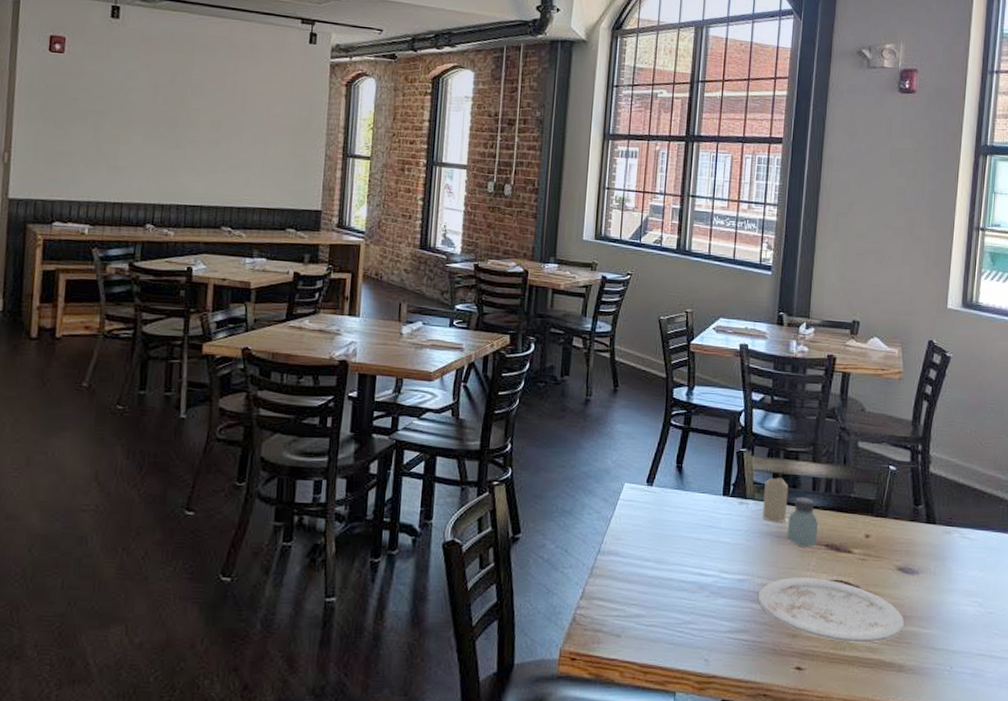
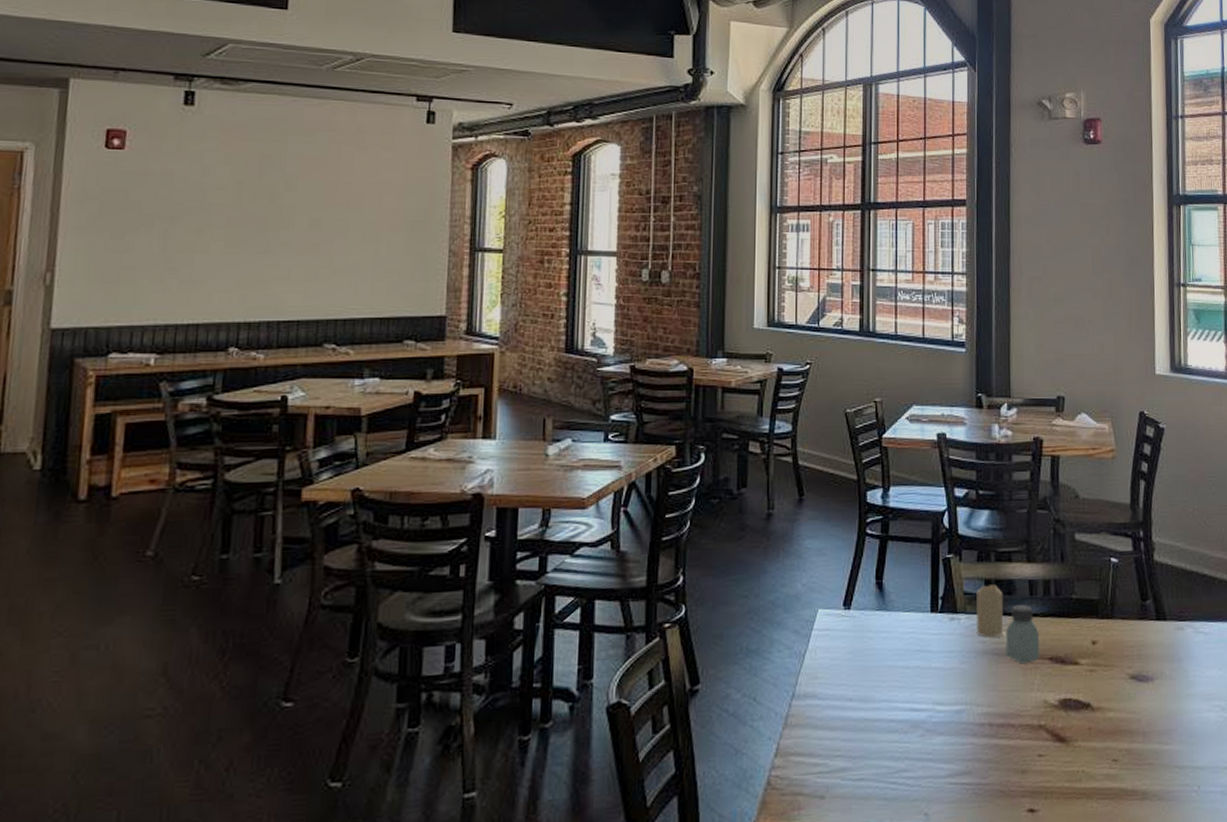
plate: present [758,577,905,643] -> none [980,698,1144,772]

